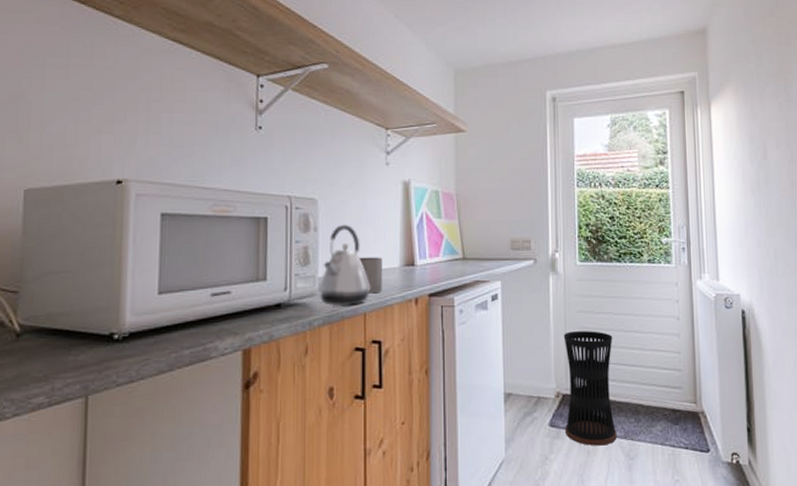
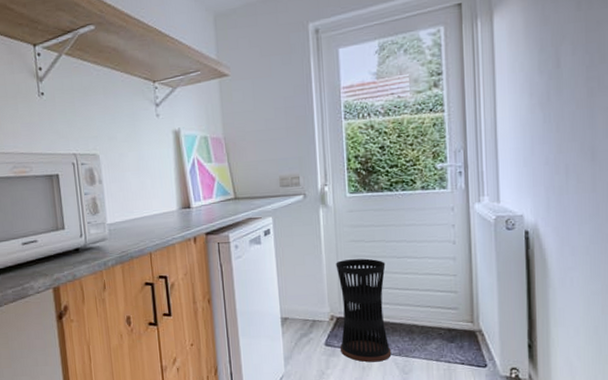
kettle: present [318,224,371,306] -> none [108,175,154,248]
mug: present [359,257,383,294] -> none [140,202,165,236]

